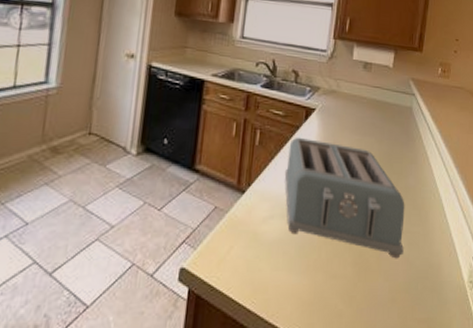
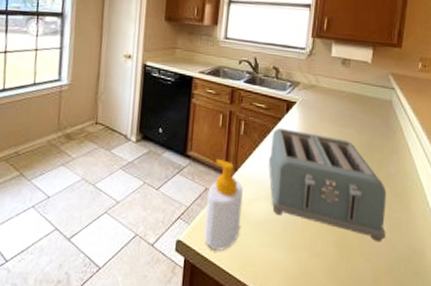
soap bottle: none [211,172,257,279] -> present [204,158,243,252]

